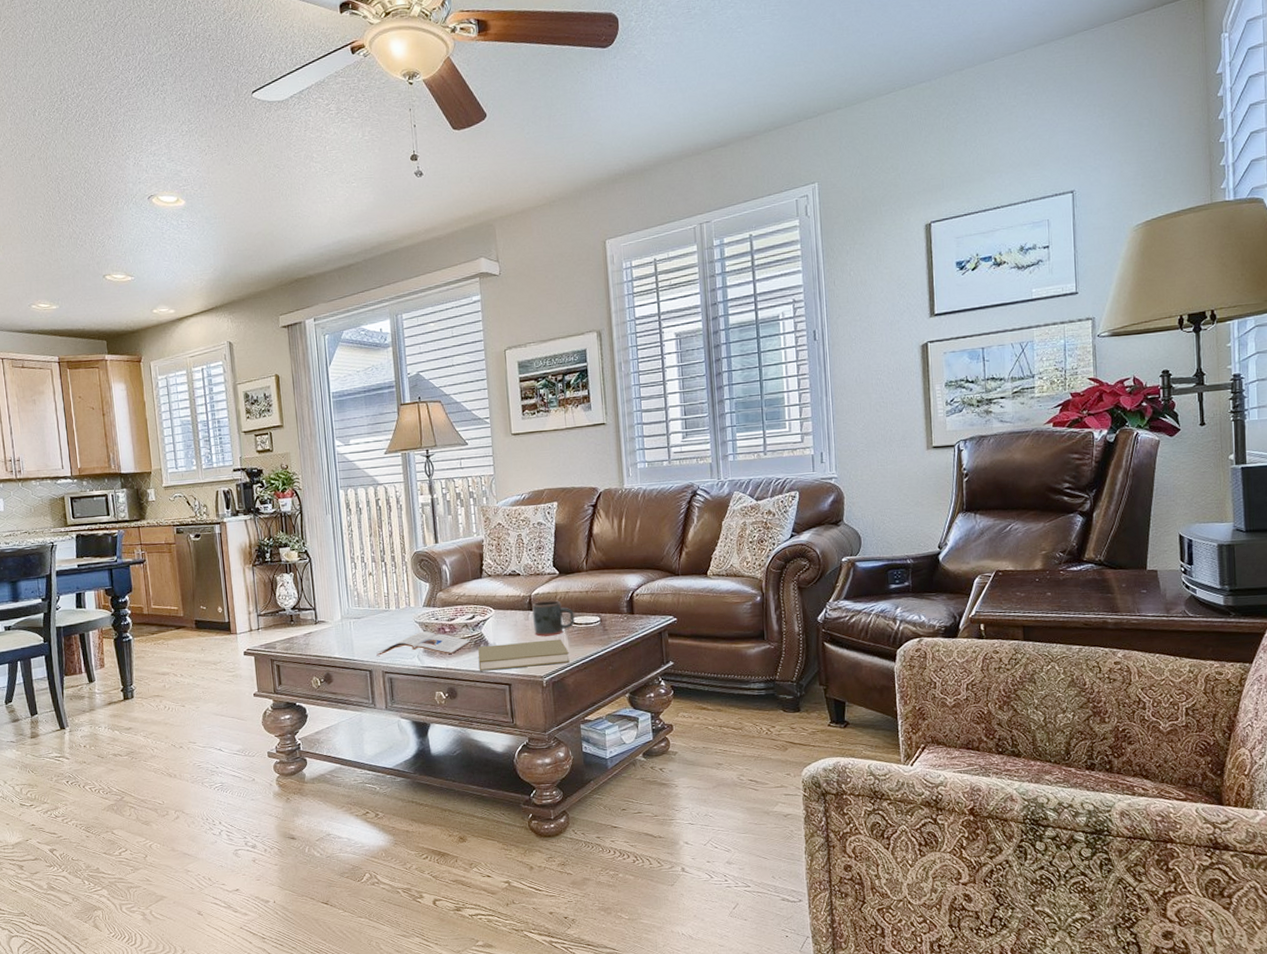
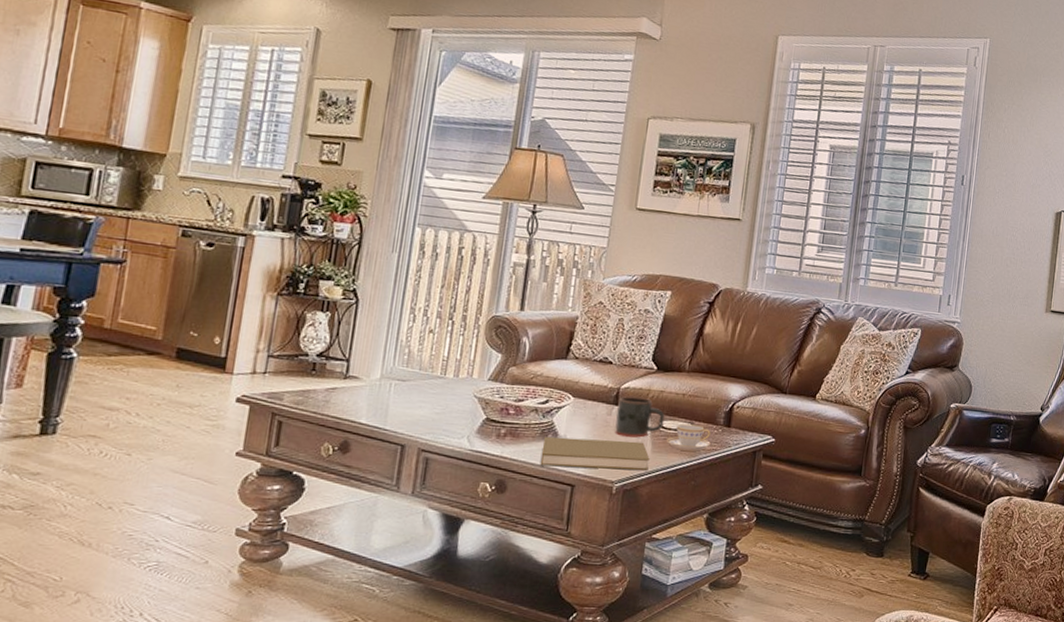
magazine: present [376,631,471,656] -> none [415,409,537,442]
teacup: none [580,616,619,642] -> present [667,424,711,452]

